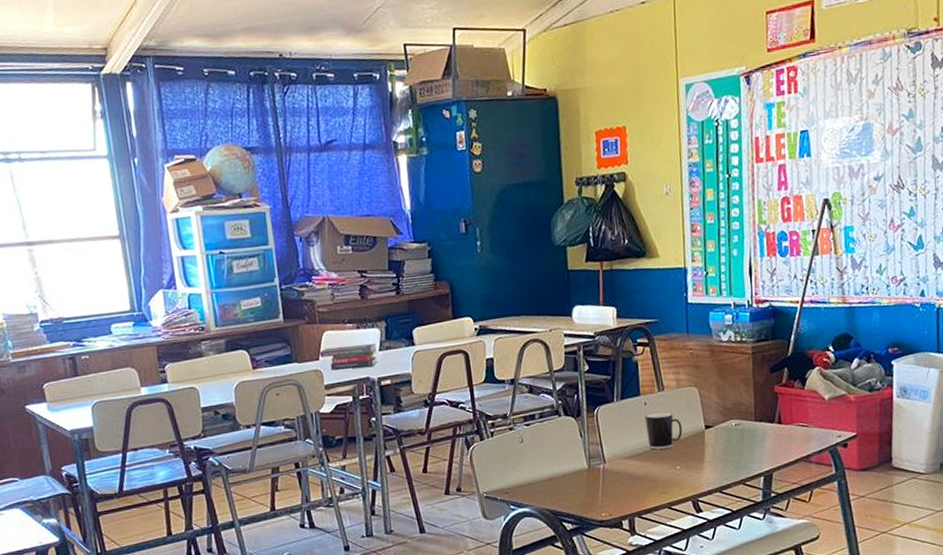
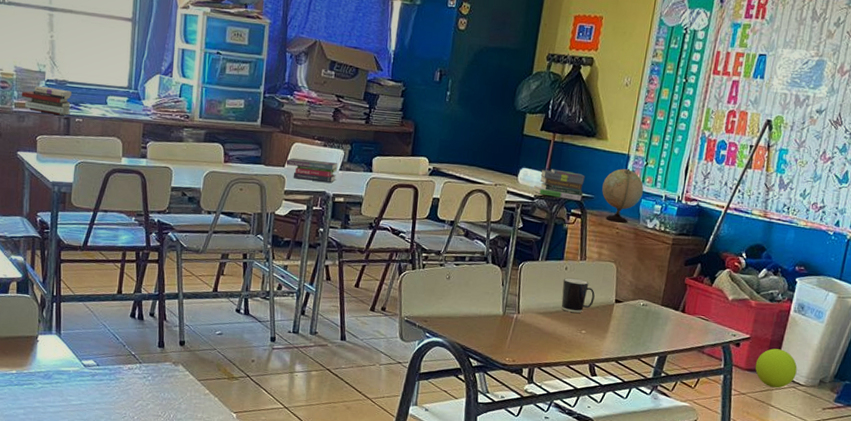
books: none [15,328,74,358] -> present [21,86,72,116]
books: none [591,299,646,331] -> present [533,169,585,201]
globe: none [664,282,710,343] -> present [602,168,644,223]
ball: none [868,440,914,483] -> present [755,348,797,388]

